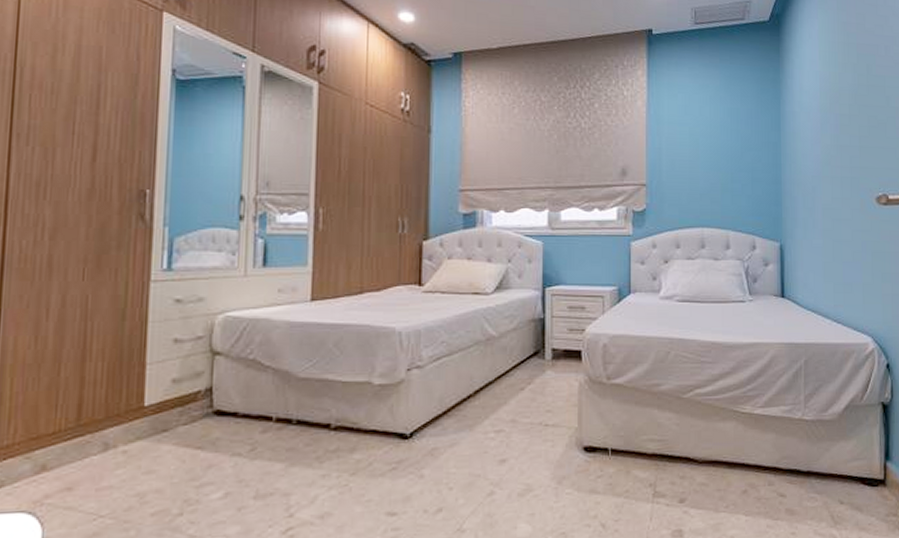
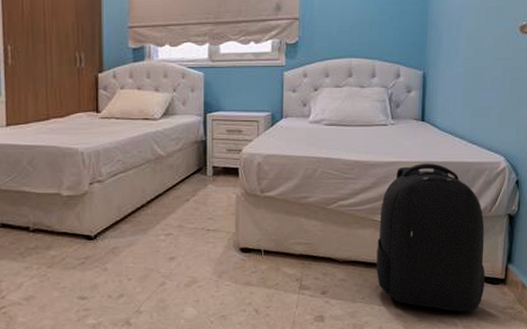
backpack: none [740,345,863,521] -> present [376,163,485,312]

